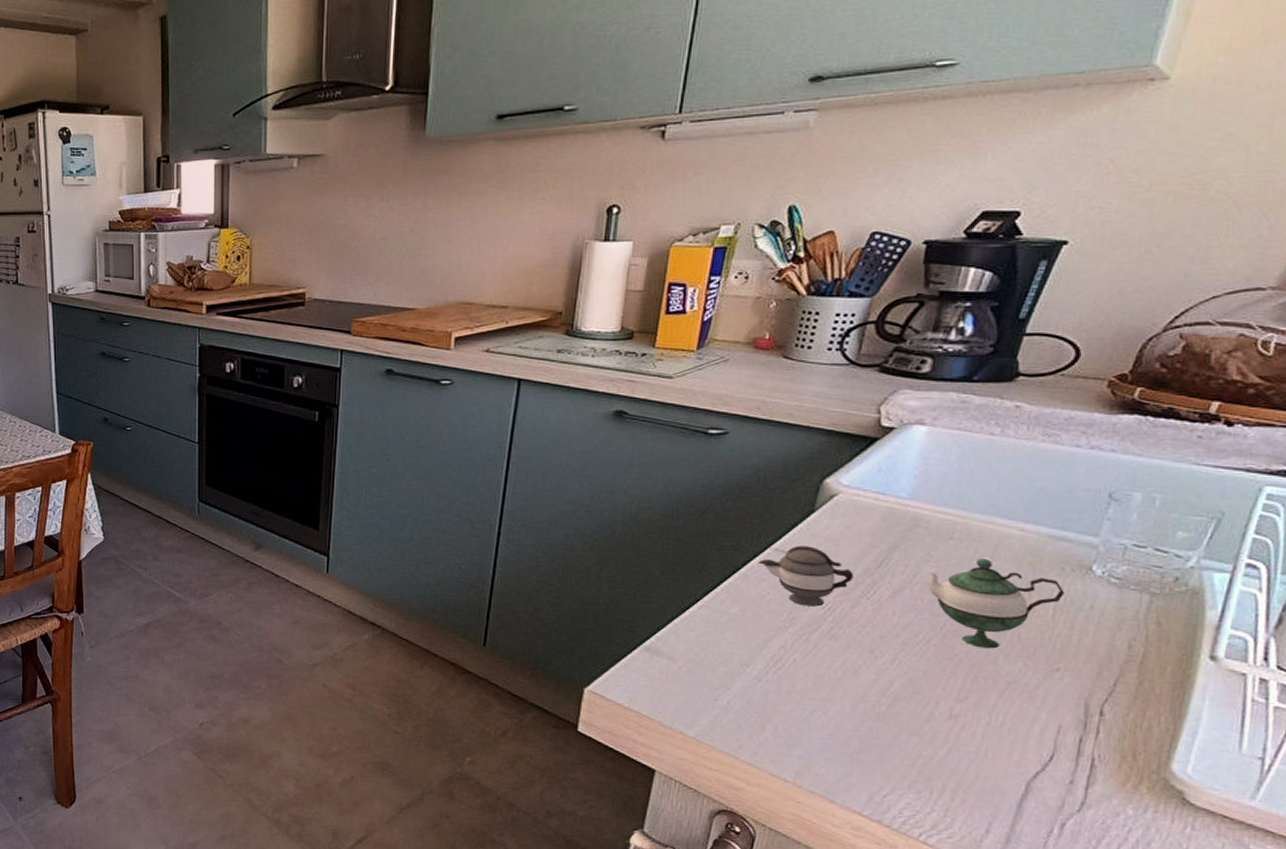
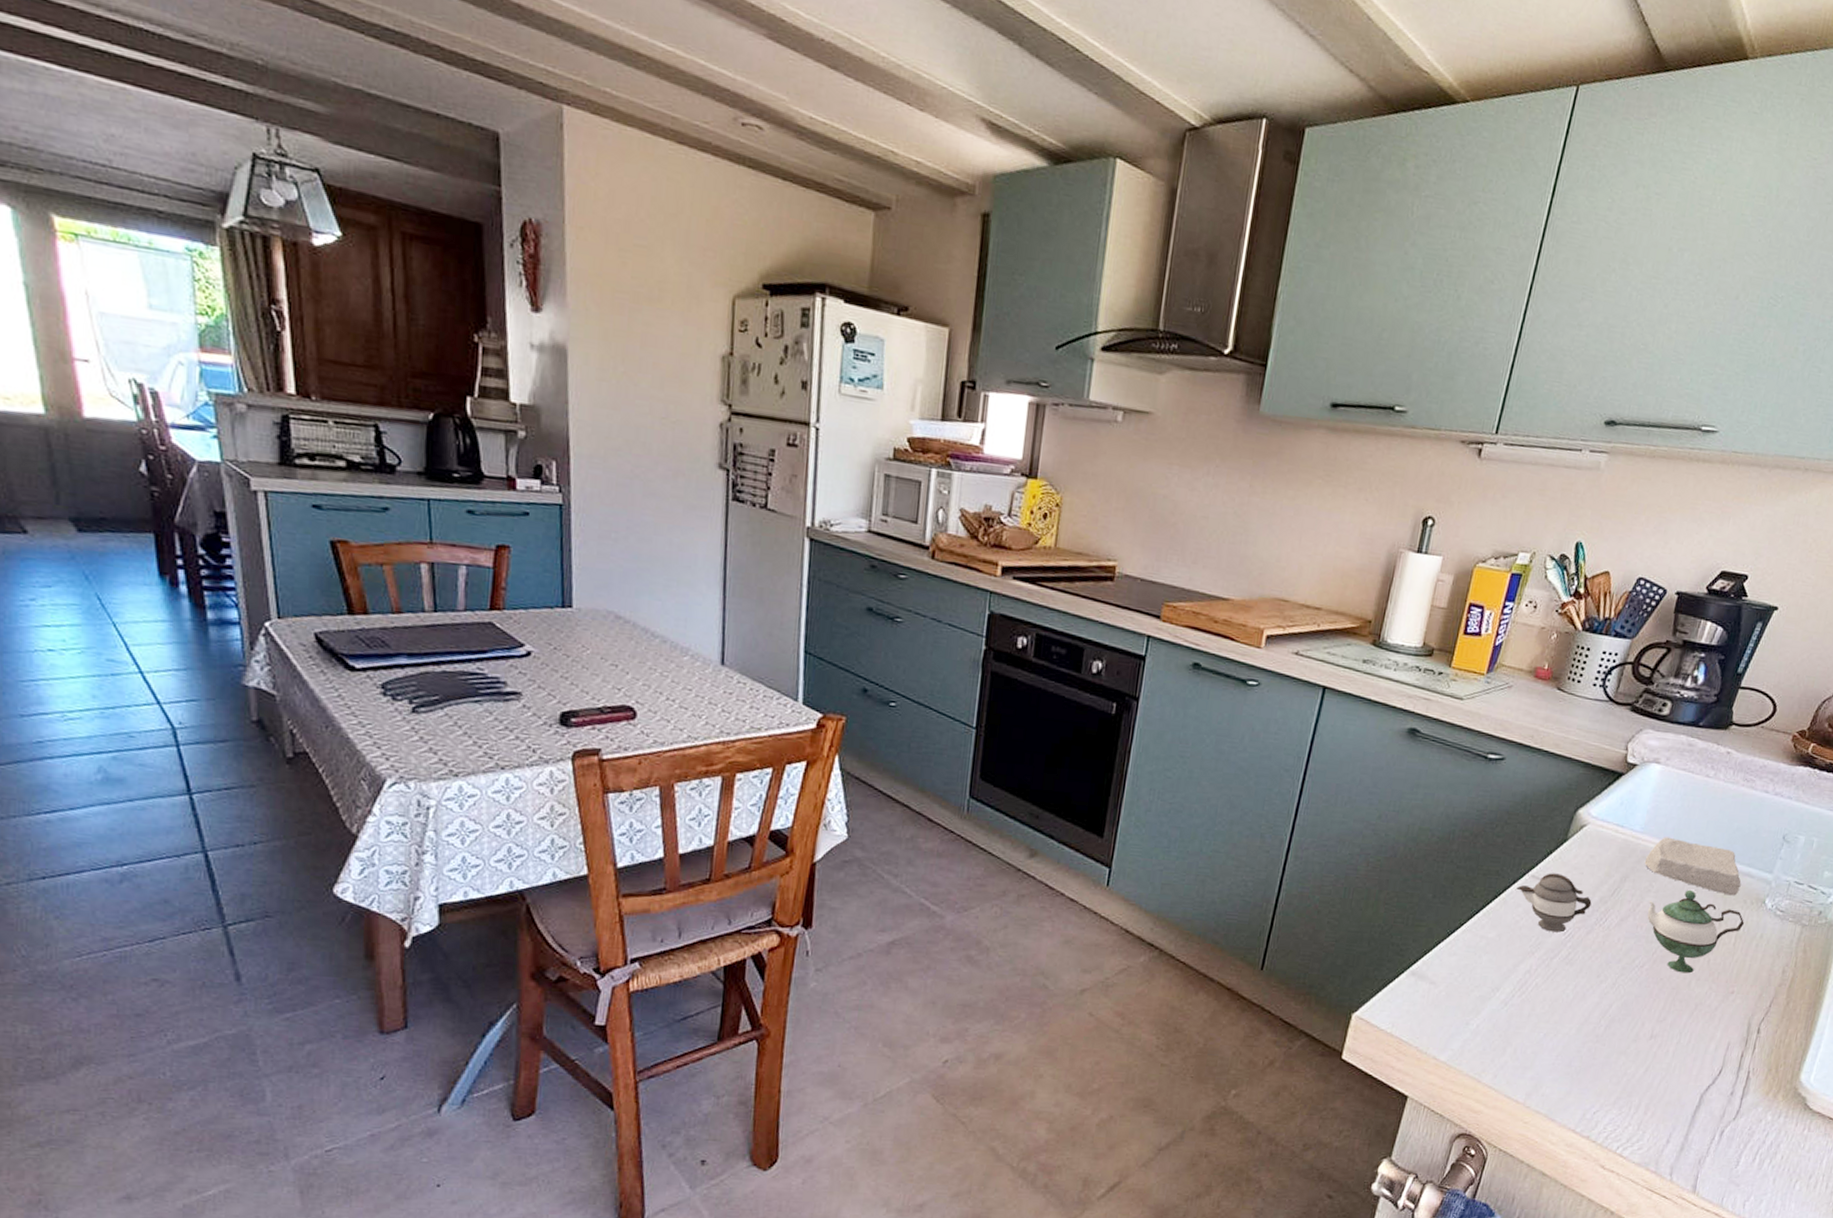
soap bar: none [917,502,1055,563] -> present [1644,837,1741,896]

